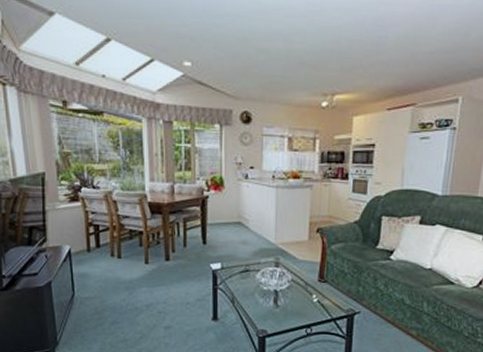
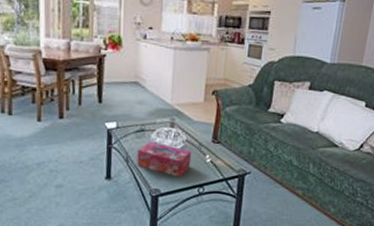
tissue box: none [243,281,298,318] -> present [137,141,192,177]

